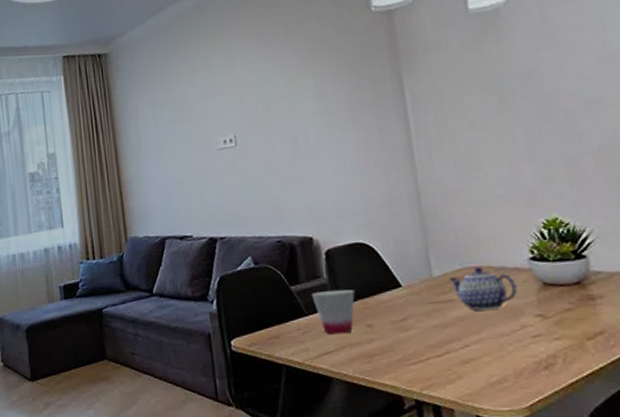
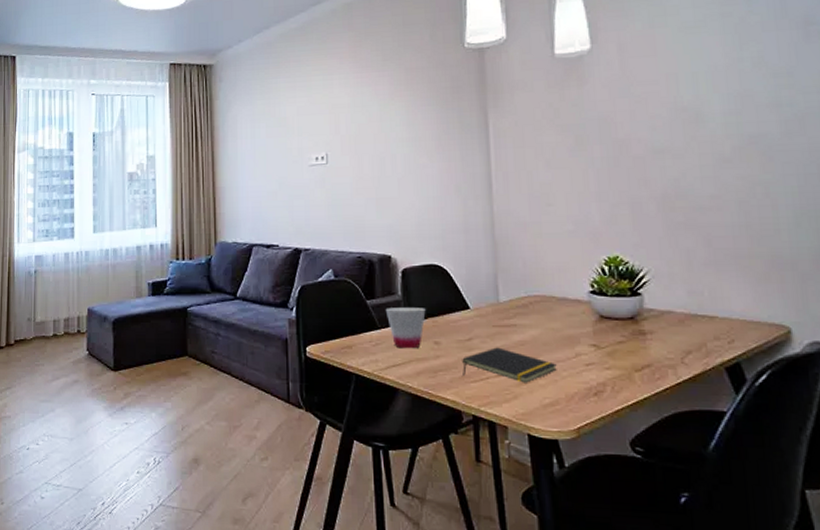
notepad: none [398,325,502,362] -> present [462,347,557,383]
teapot: present [449,267,518,310] -> none [514,296,576,336]

